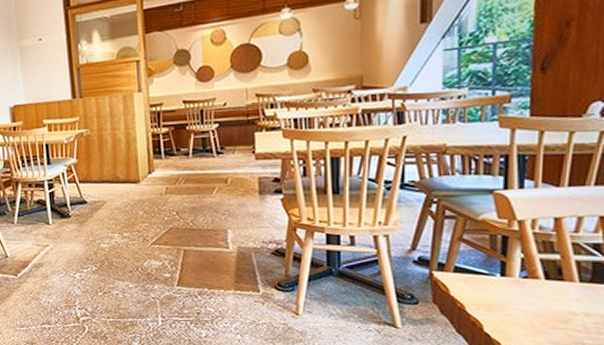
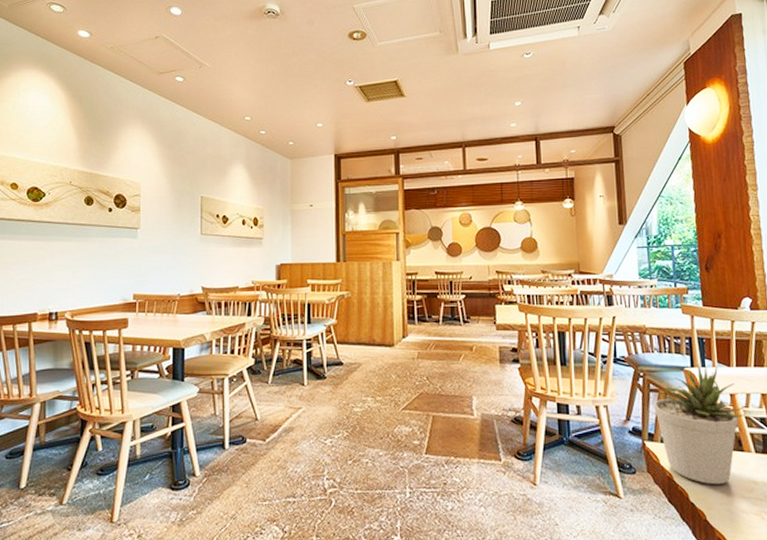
potted plant: none [447,185,575,316] -> present [653,364,746,485]

